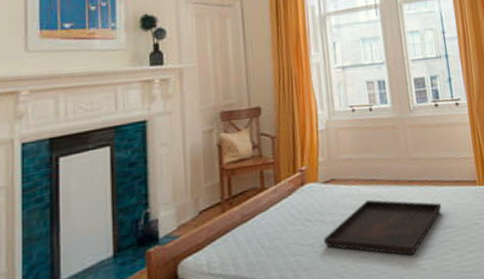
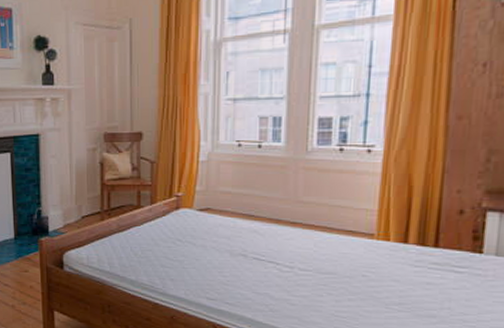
serving tray: present [324,199,442,257] -> none [193,232,326,291]

